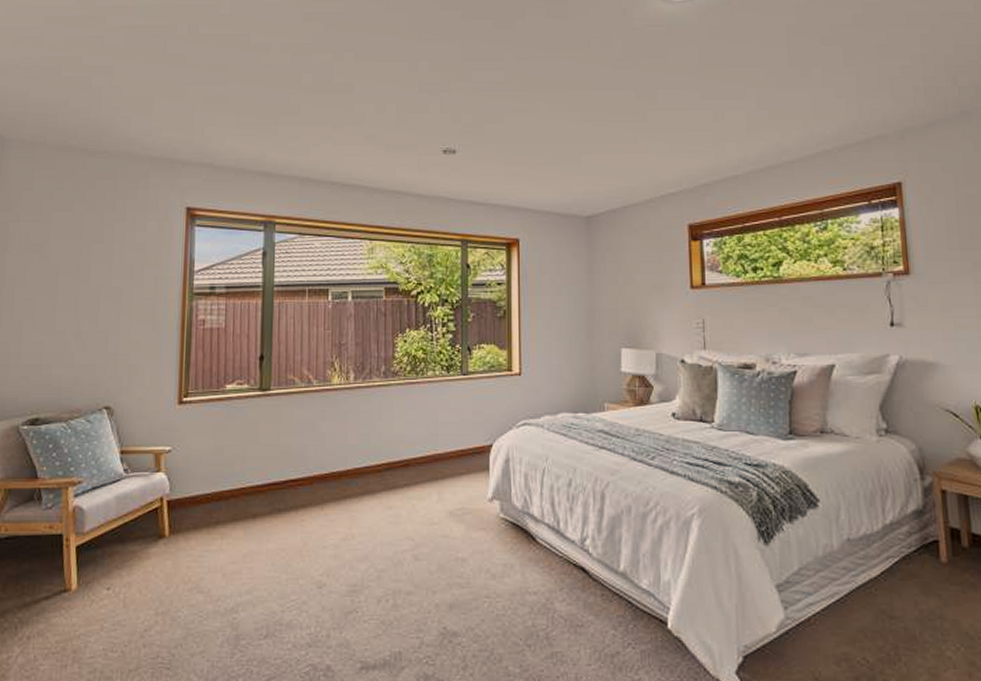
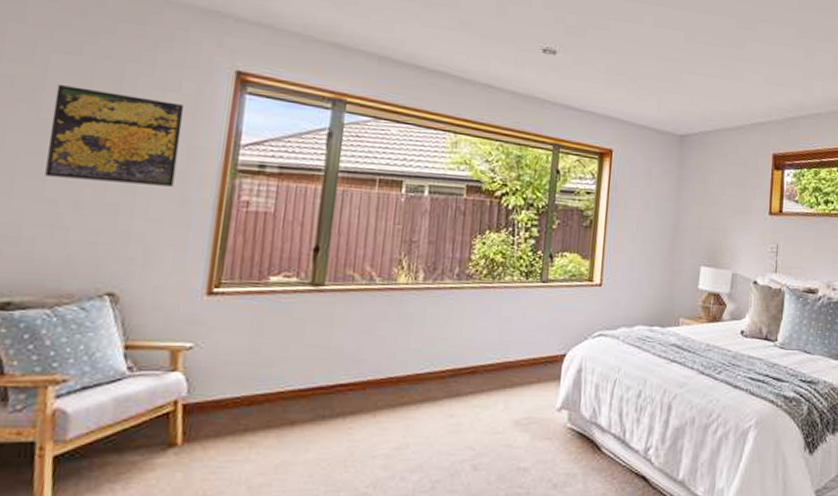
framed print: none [55,237,150,313] -> present [45,85,184,187]

